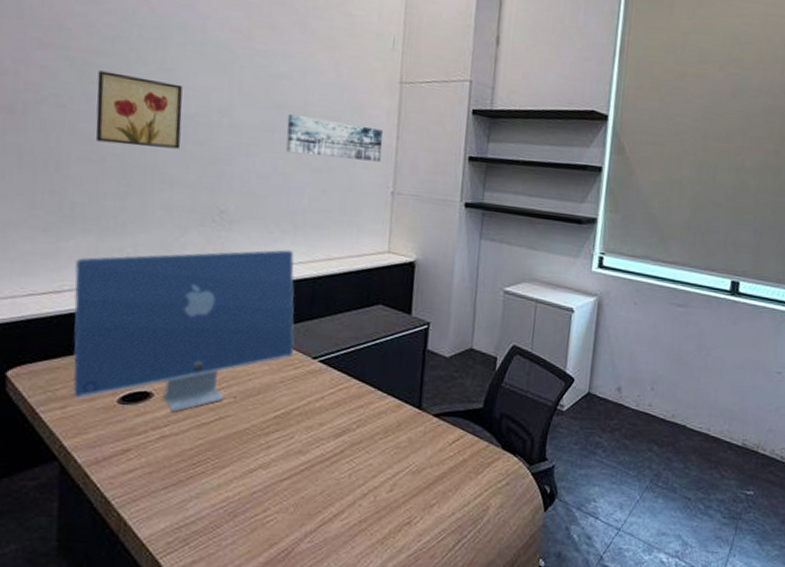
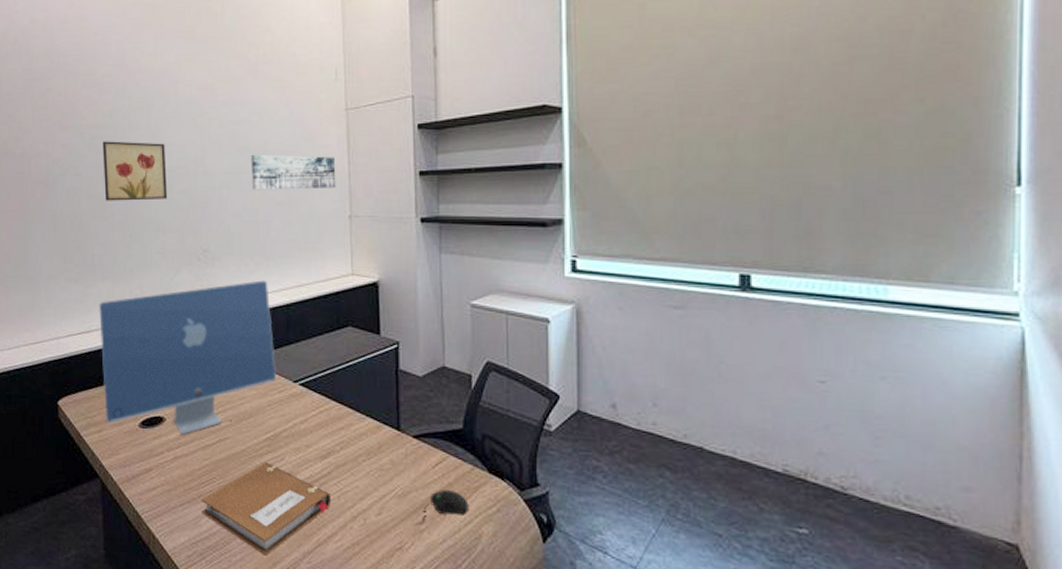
notebook: none [189,440,342,538] -> present [201,461,332,556]
computer mouse: none [425,466,481,500] -> present [414,490,469,525]

